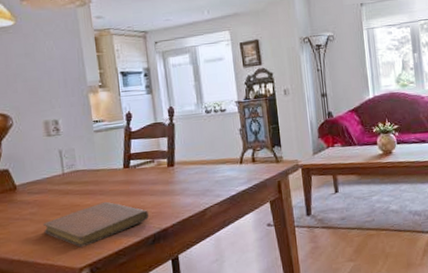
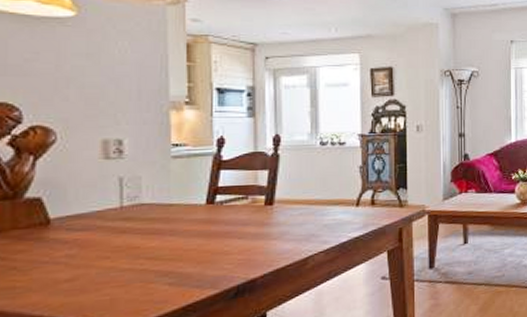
notebook: present [43,201,149,248] -> none [83,244,234,301]

